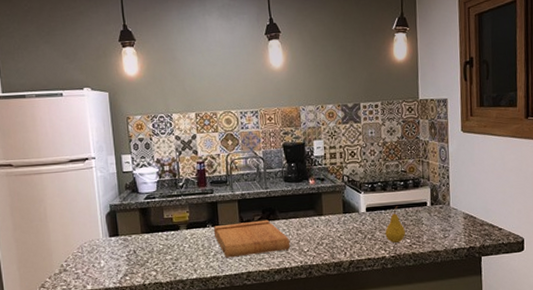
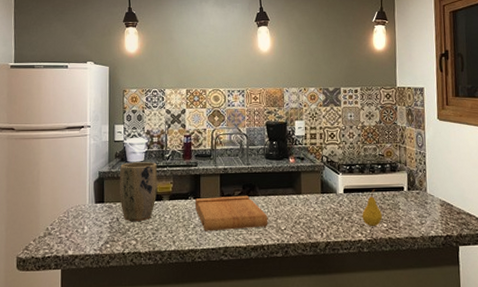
plant pot: none [131,191,174,253] -> present [119,162,158,221]

